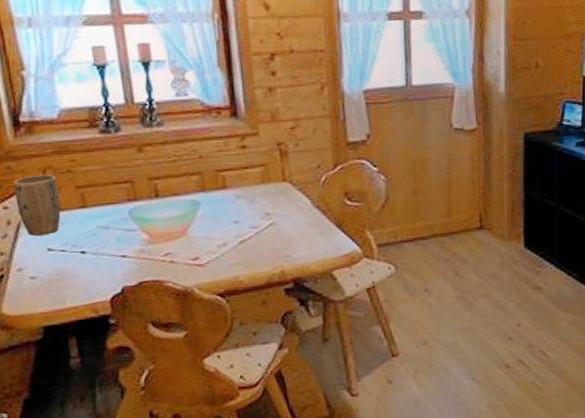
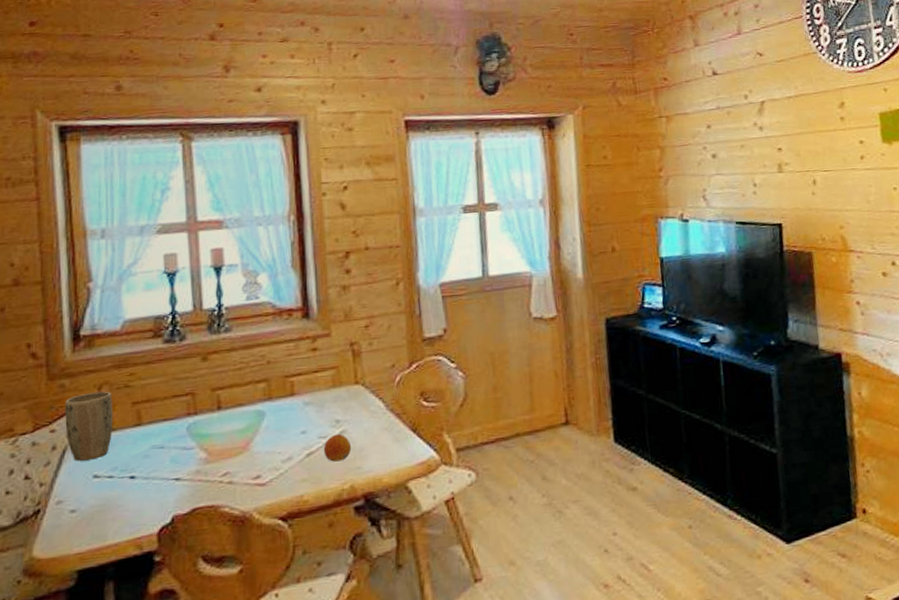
fruit: none [255,225,281,250] -> present [323,434,352,462]

